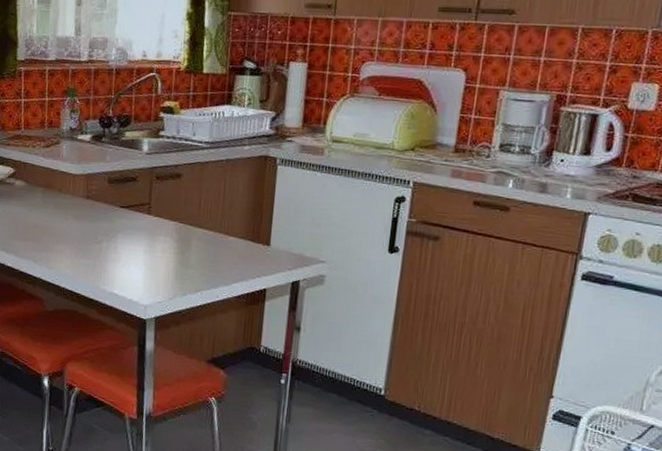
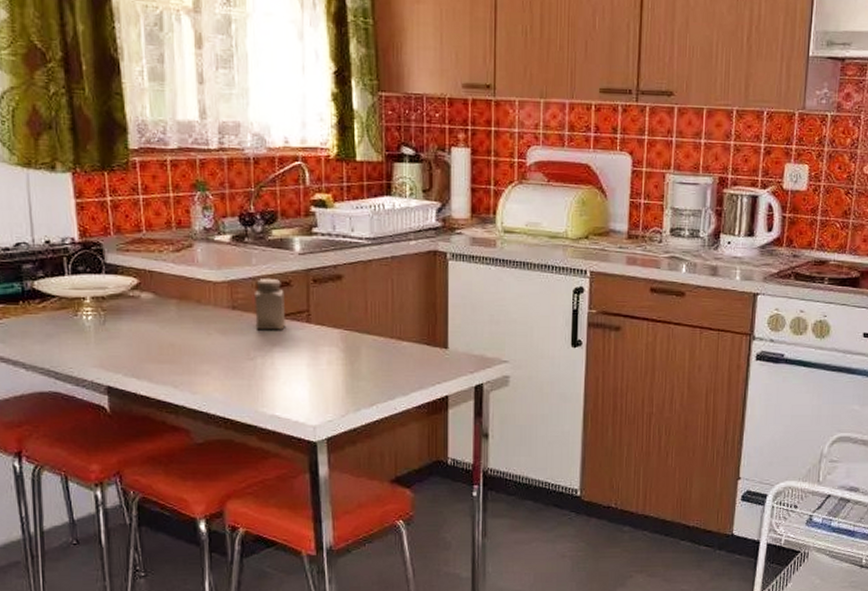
salt shaker: none [104,174,131,219] -> present [255,279,285,330]

